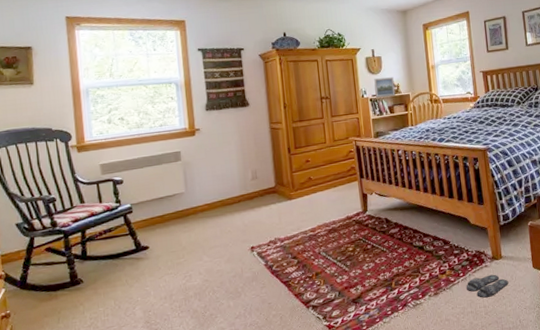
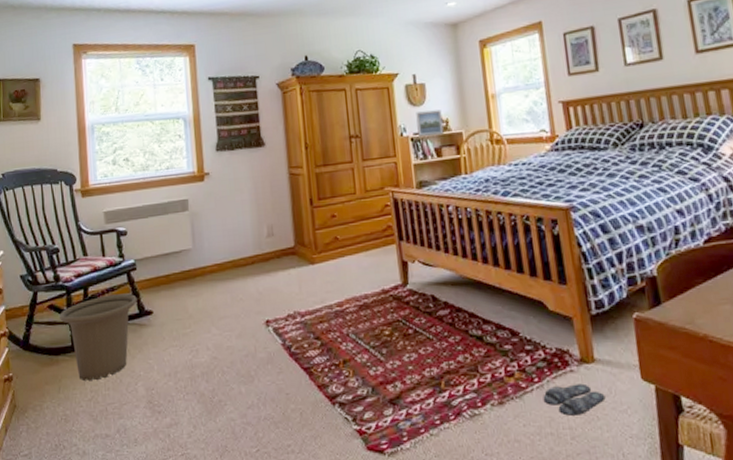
basket: none [57,233,134,310] -> present [60,293,137,381]

